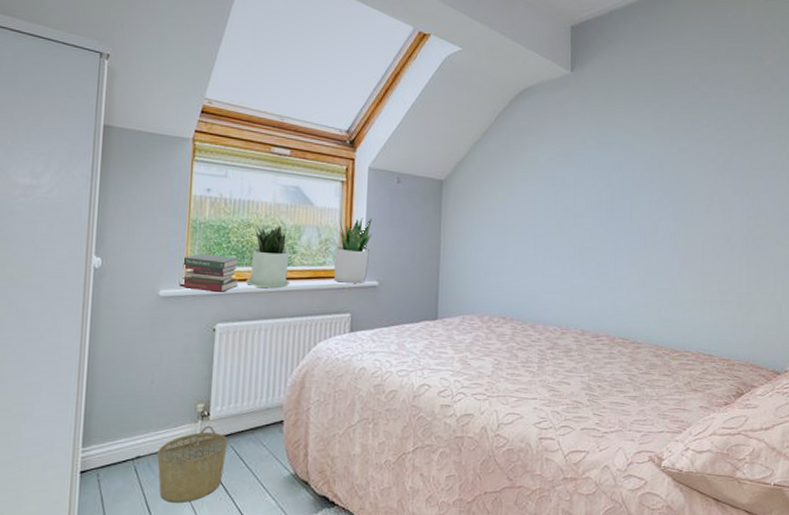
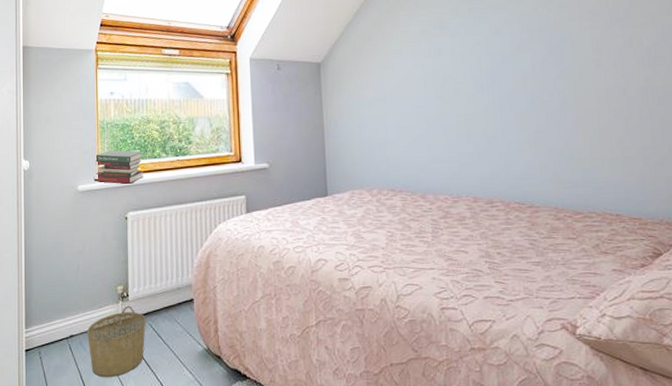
planter: present [246,225,290,289] -> none [150,119,189,178]
planter: present [333,218,373,284] -> none [226,105,259,168]

